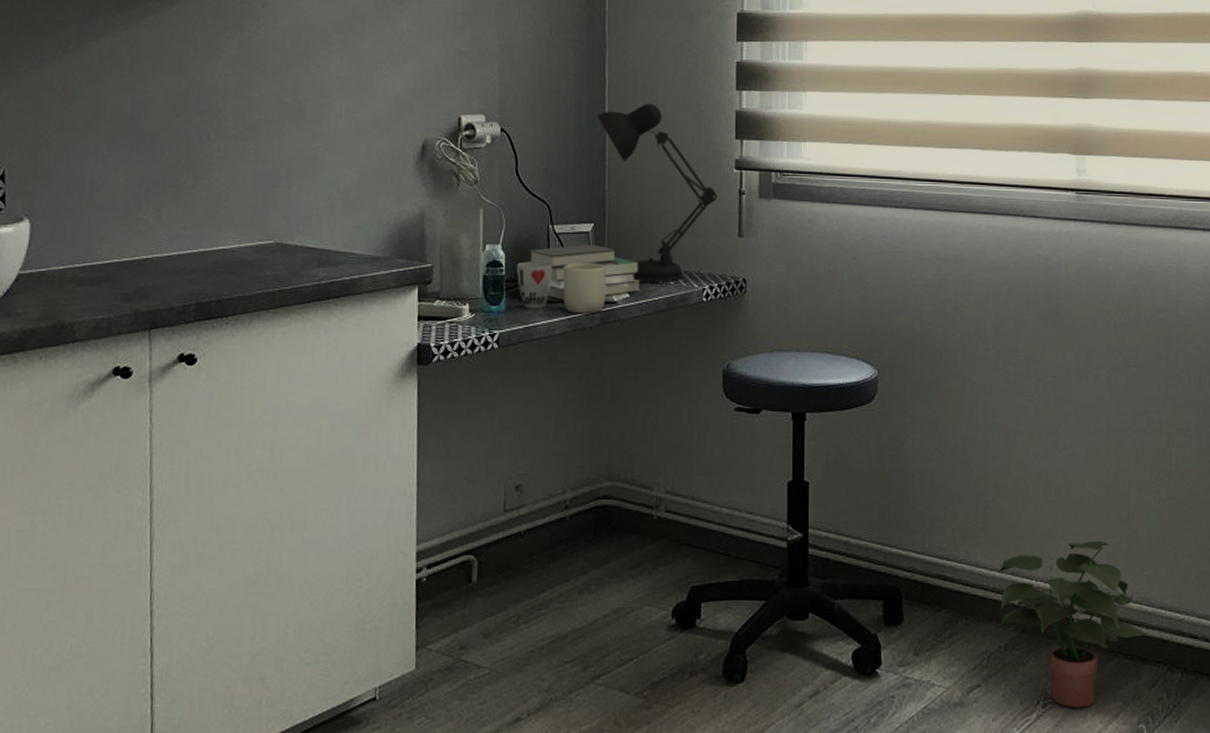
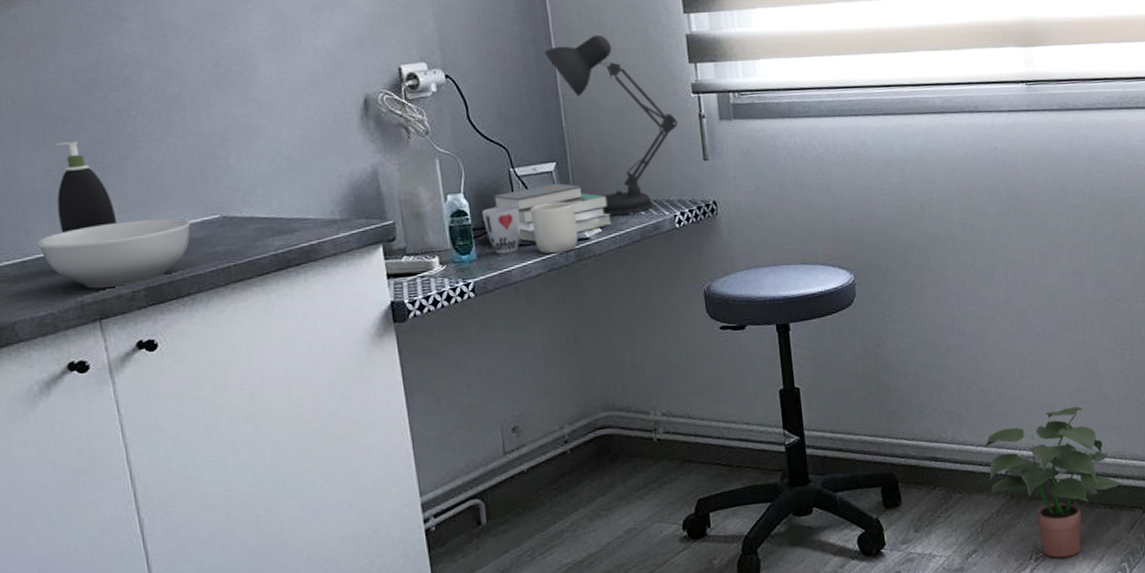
bowl: none [107,237,247,299] -> present [37,217,192,289]
soap dispenser: none [130,157,182,243] -> present [55,141,117,234]

